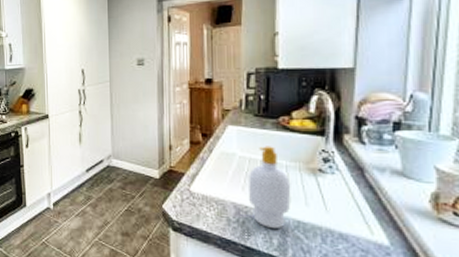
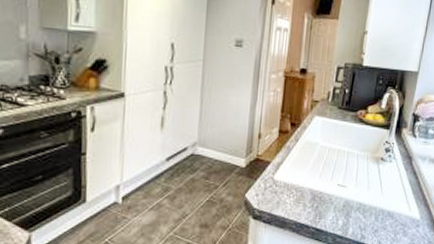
soap bottle: present [249,146,291,230] -> none [324,137,359,212]

